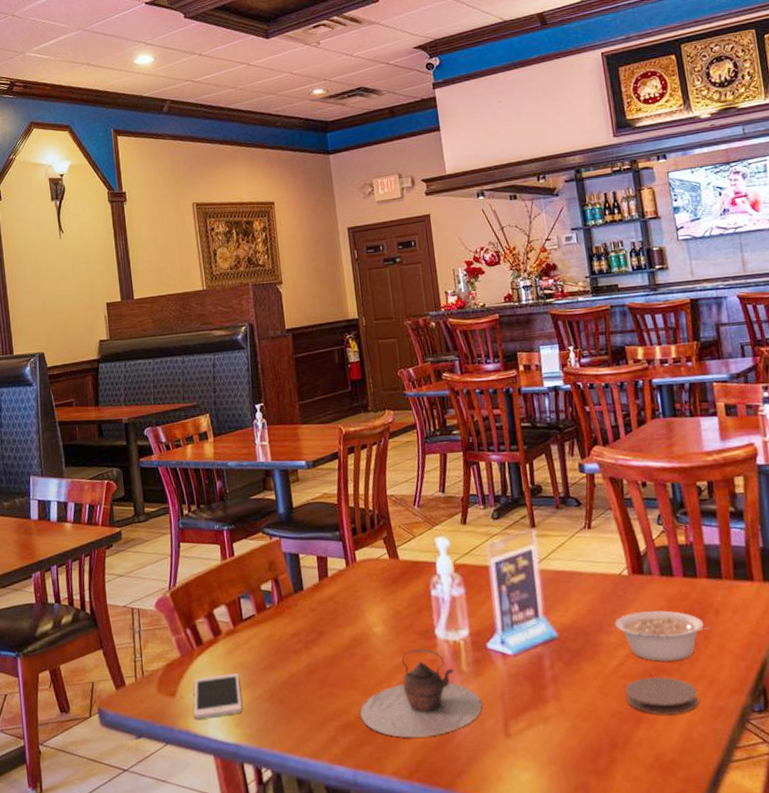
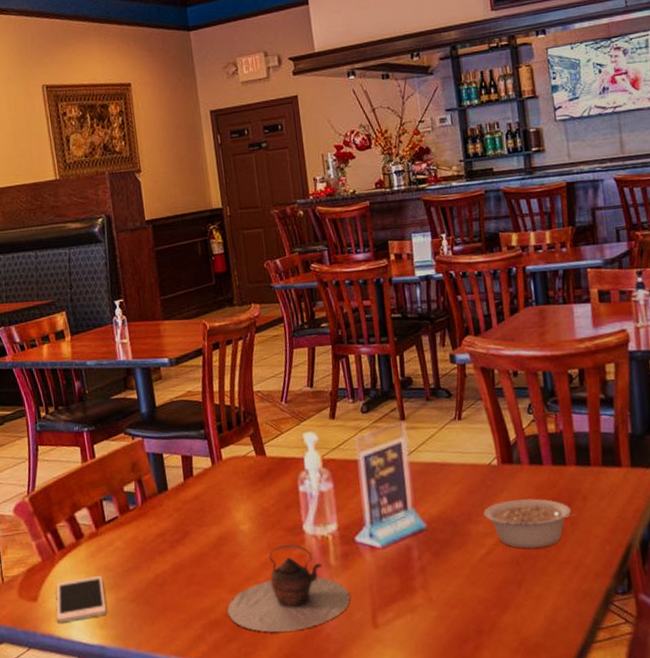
coaster: present [625,676,699,715] -> none [493,563,565,600]

